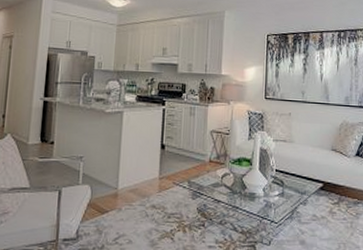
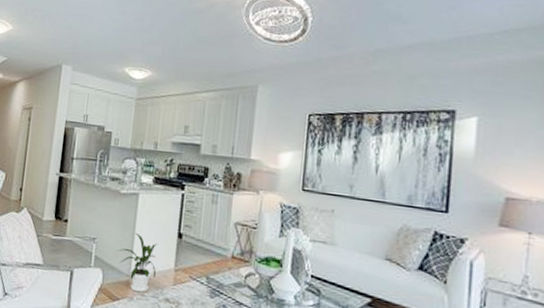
house plant: none [104,149,143,203] -> present [116,233,158,293]

